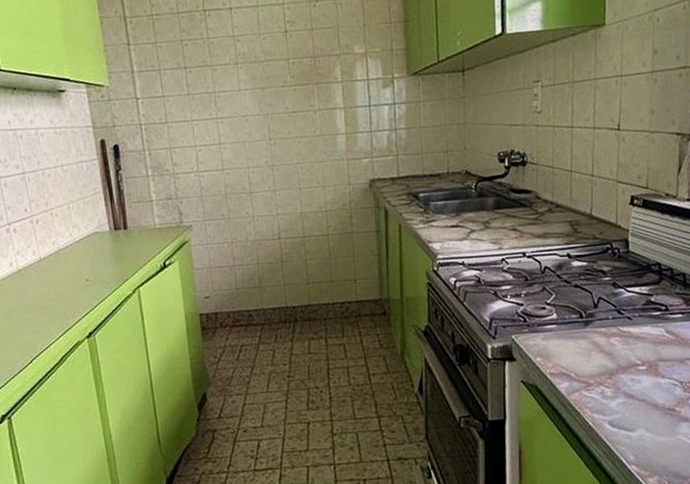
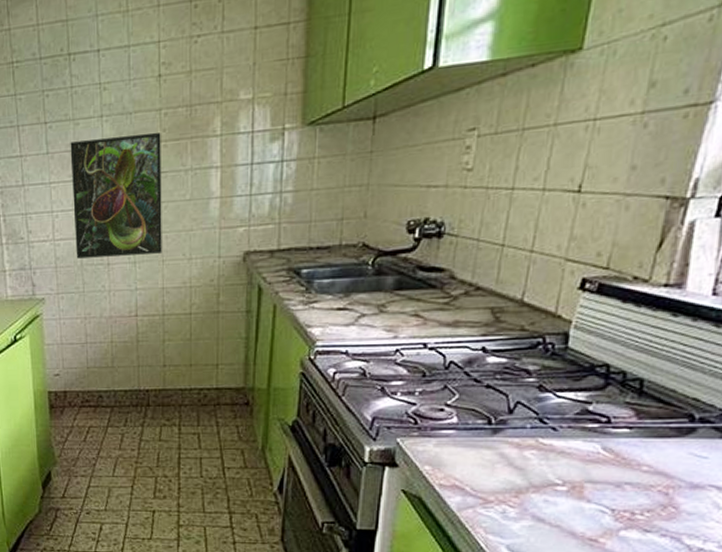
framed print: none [209,79,299,188] -> present [70,133,162,259]

